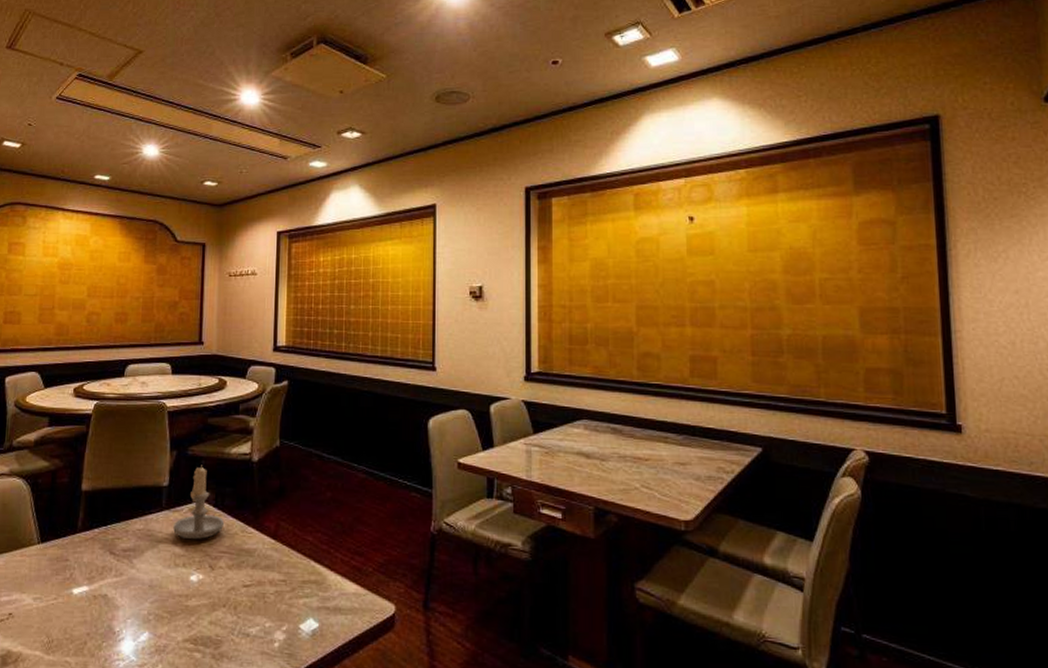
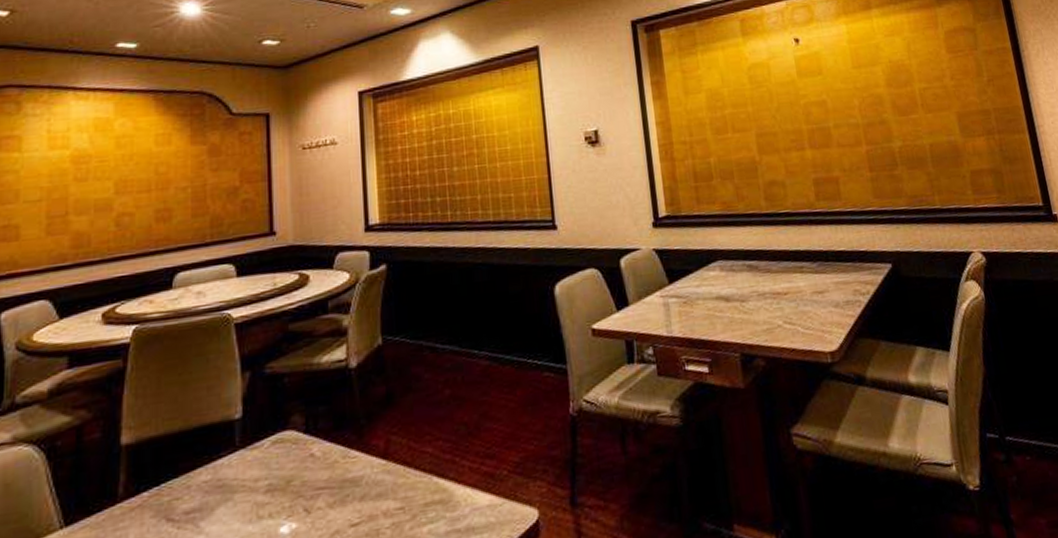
candle: present [173,465,225,540] -> none [252,383,320,482]

